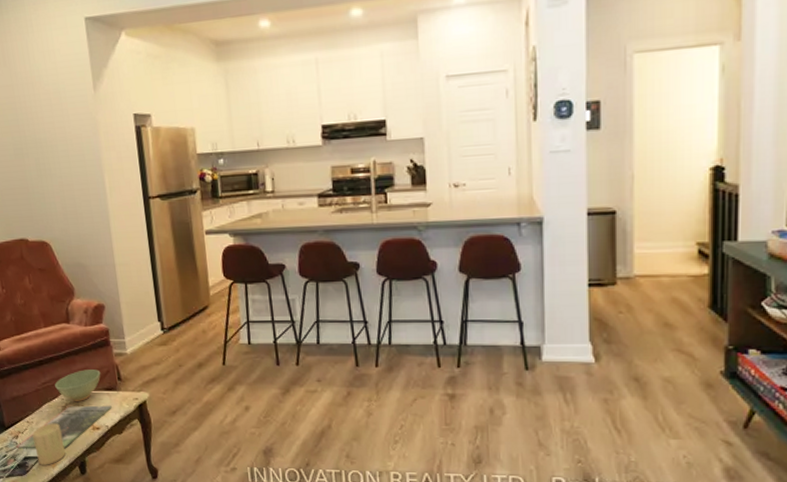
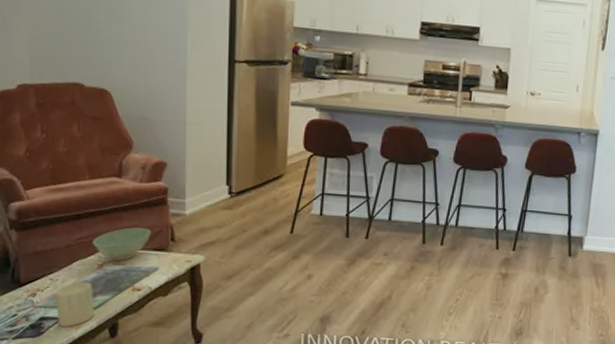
coffee maker: none [210,173,245,204] -> present [302,49,338,81]

